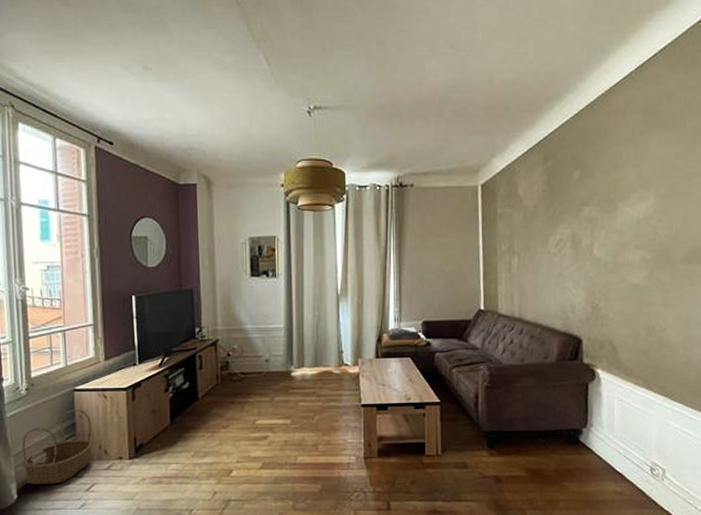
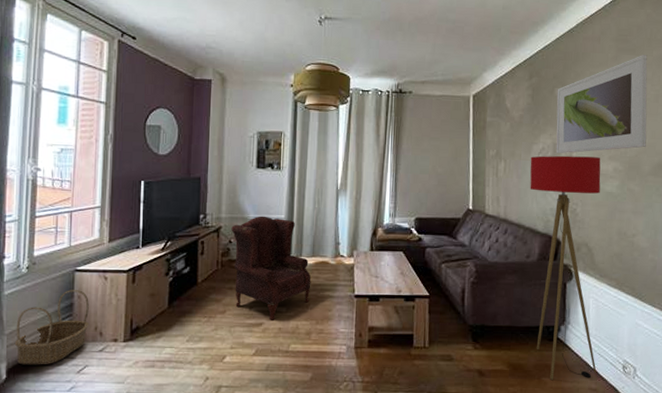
armchair: none [229,326,315,433] -> present [231,216,312,320]
floor lamp: none [546,246,626,484] -> present [530,155,601,380]
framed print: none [575,126,680,245] -> present [555,54,648,154]

